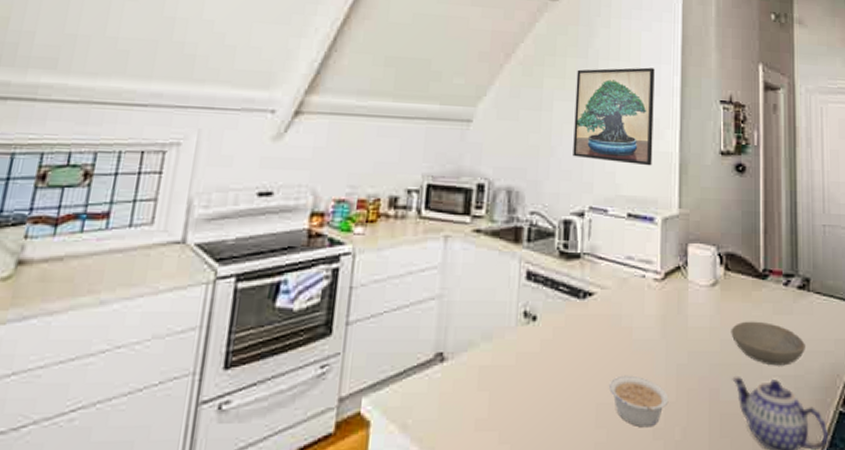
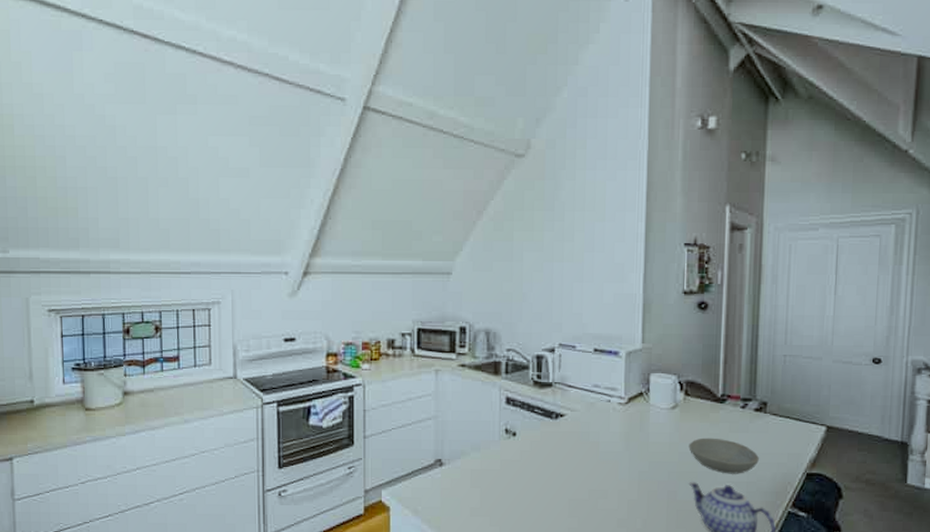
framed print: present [573,67,655,166] -> none [543,216,619,307]
legume: present [608,375,669,428] -> none [579,479,631,518]

